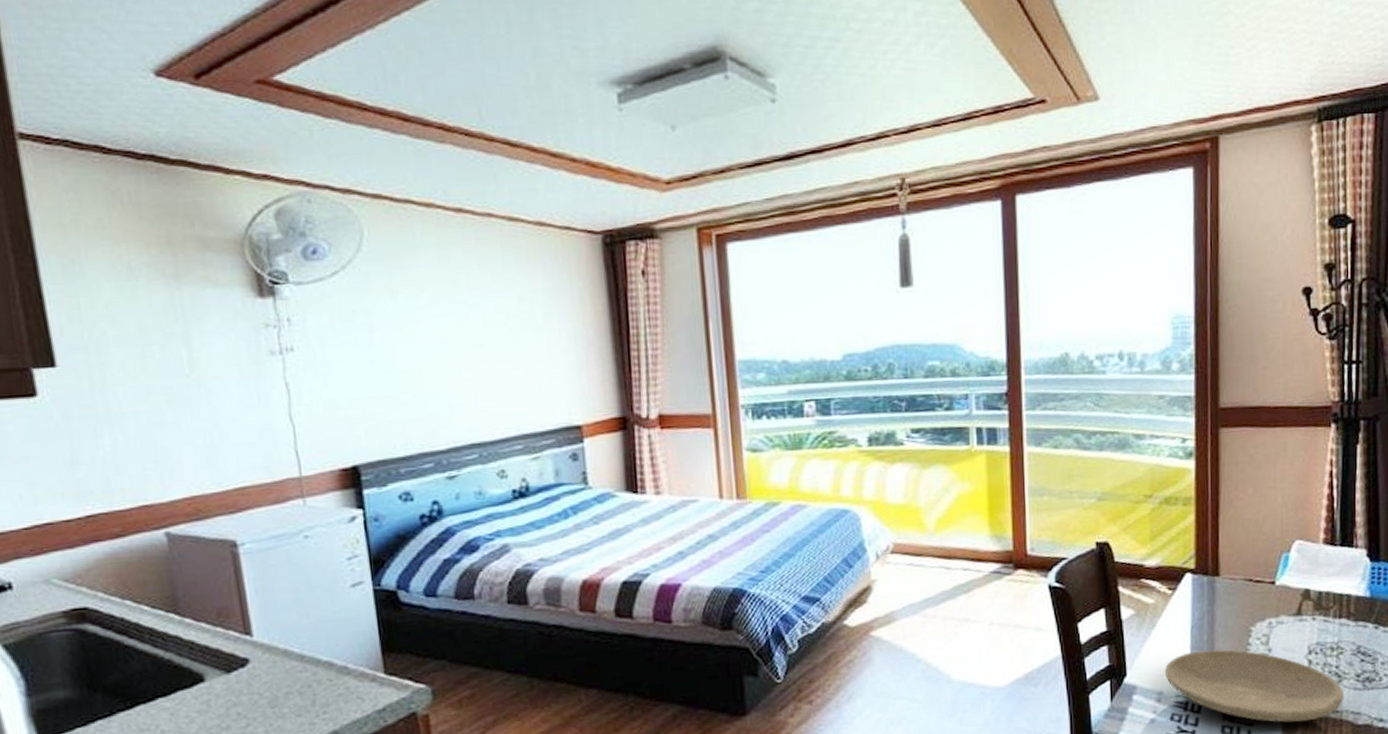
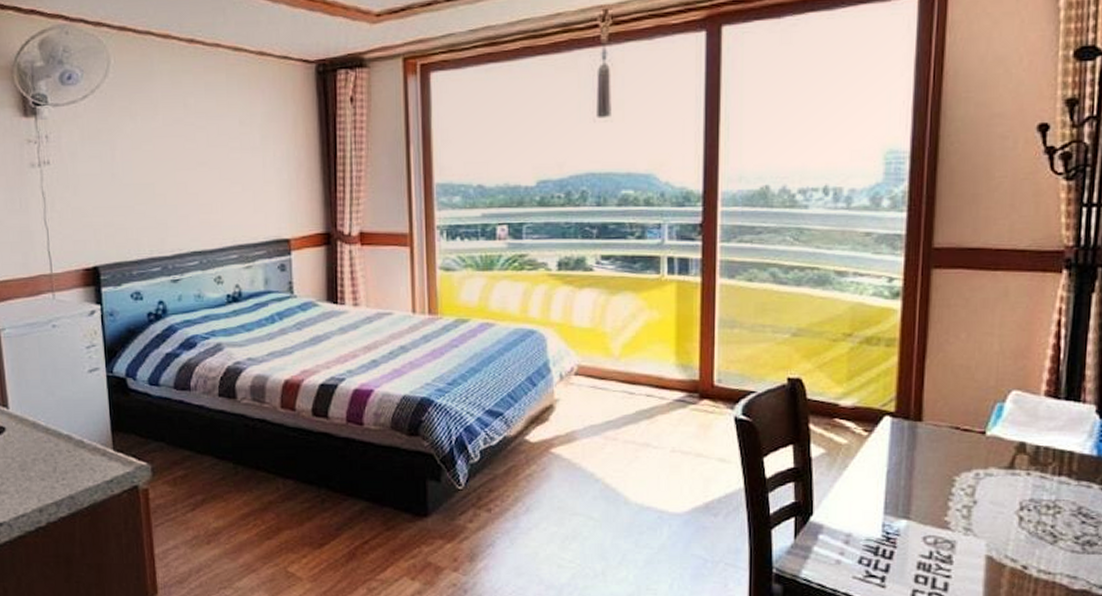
plate: present [1164,649,1345,723] -> none [854,496,1060,580]

